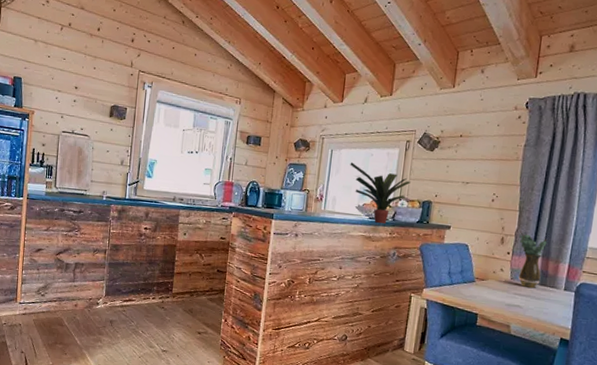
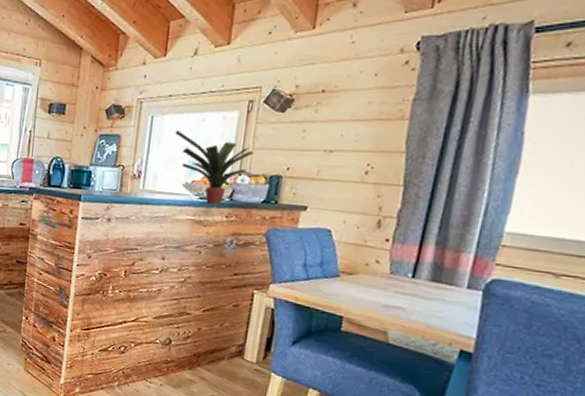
vase: present [518,231,547,289] -> none [401,211,444,286]

